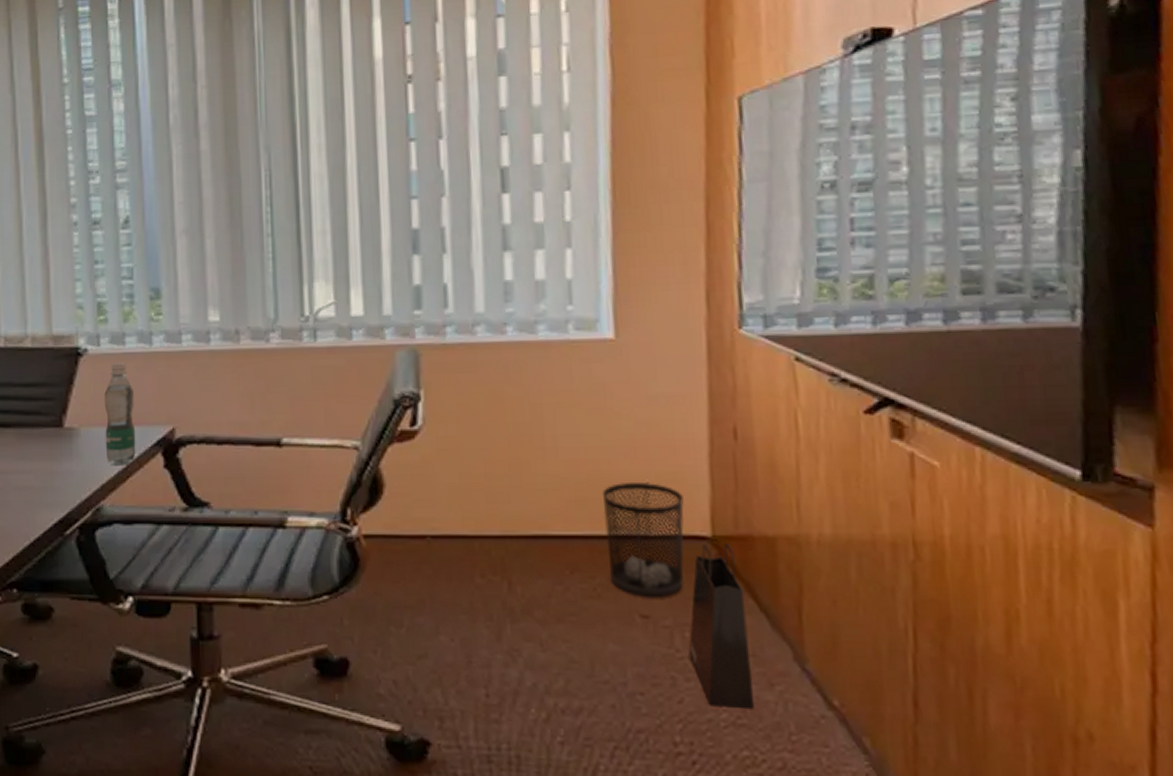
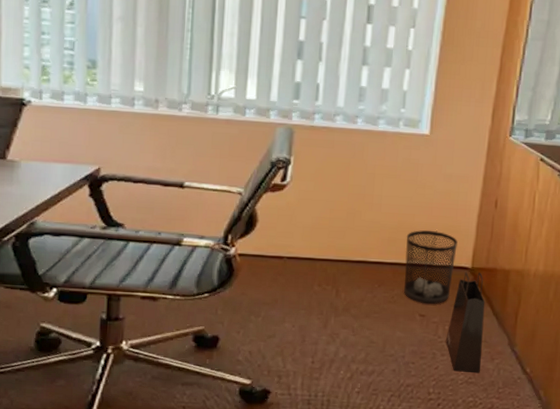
bottle: present [104,361,136,466] -> none [41,113,68,193]

